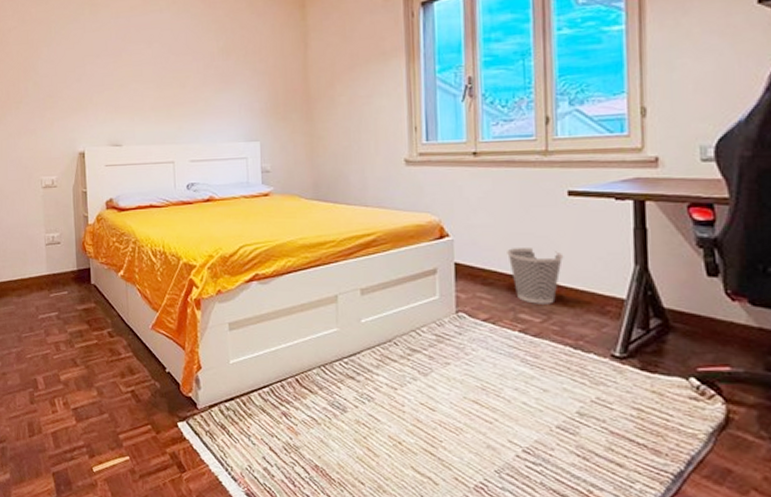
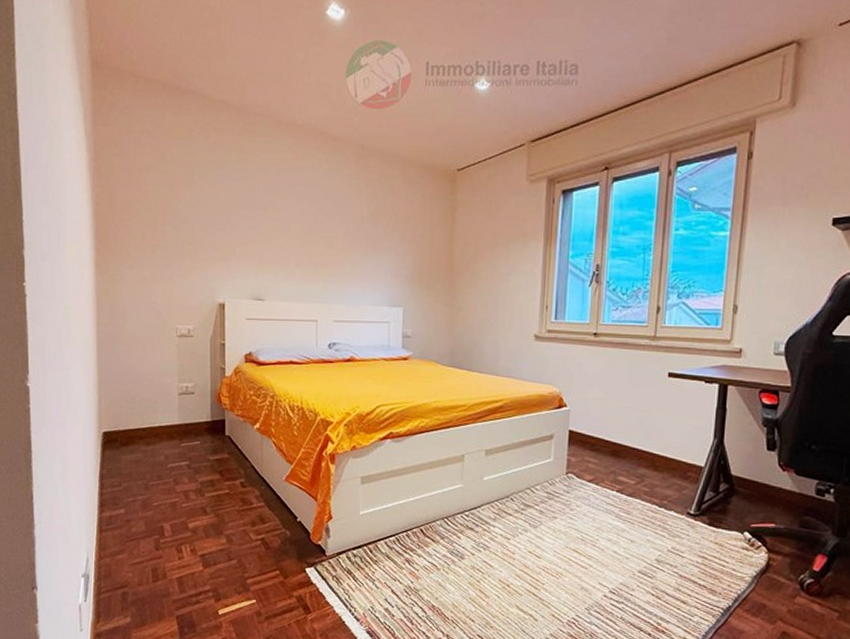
wastebasket: present [507,248,564,304] -> none [613,420,659,469]

